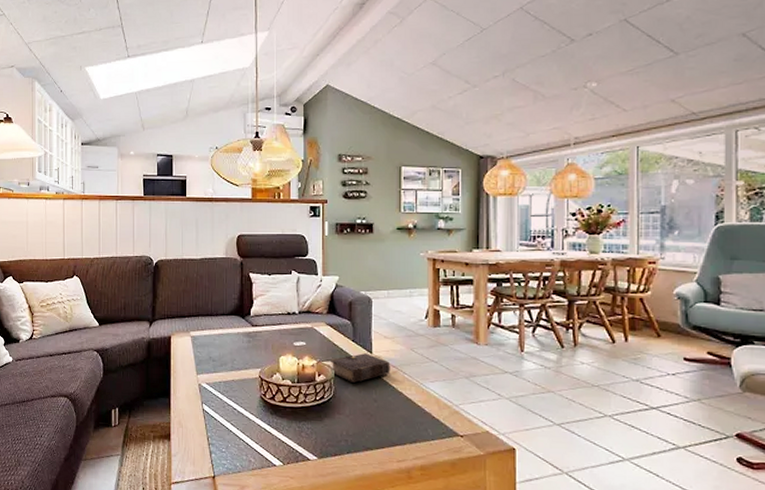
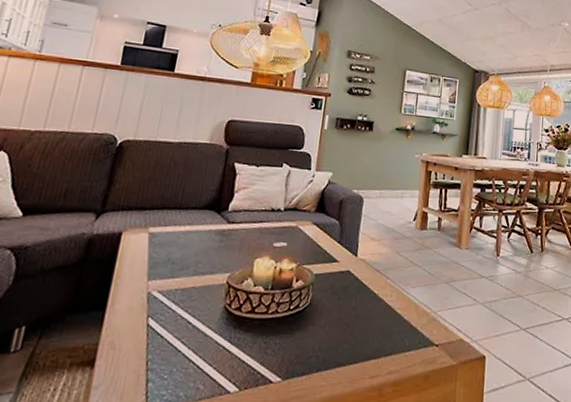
book: present [331,353,397,383] -> none [311,256,380,289]

